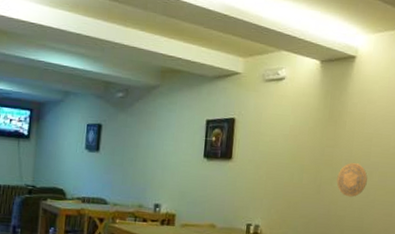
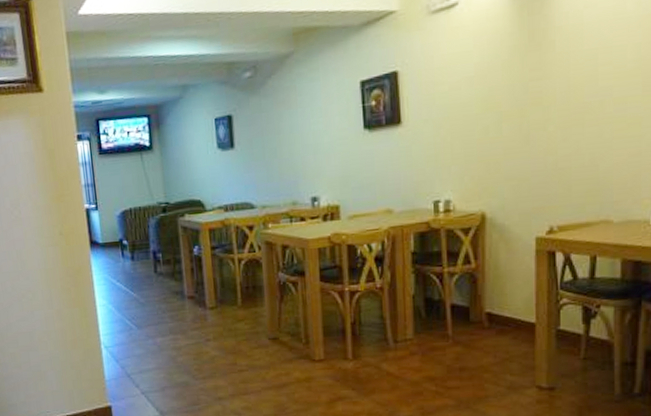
decorative plate: present [336,163,368,197] -> none [552,93,597,142]

